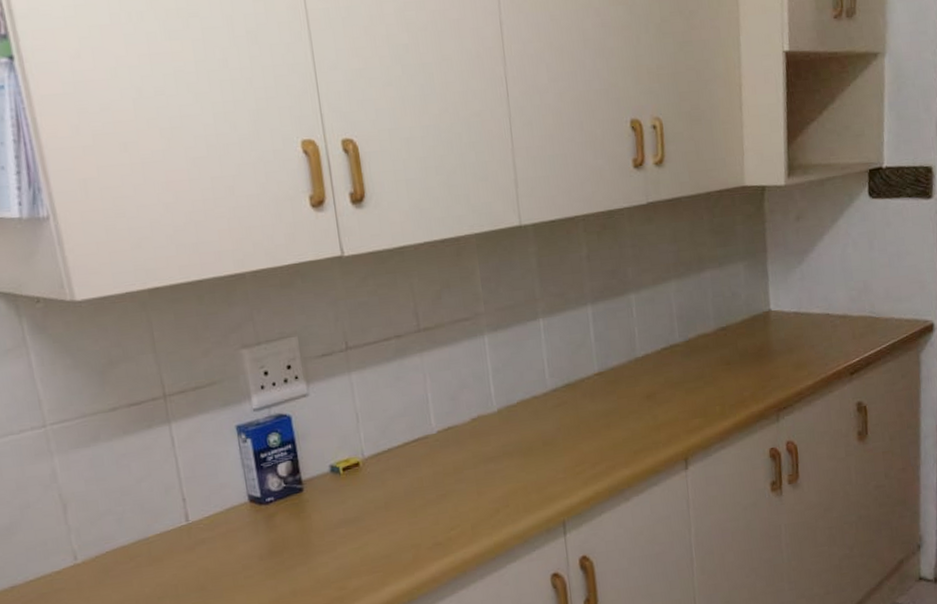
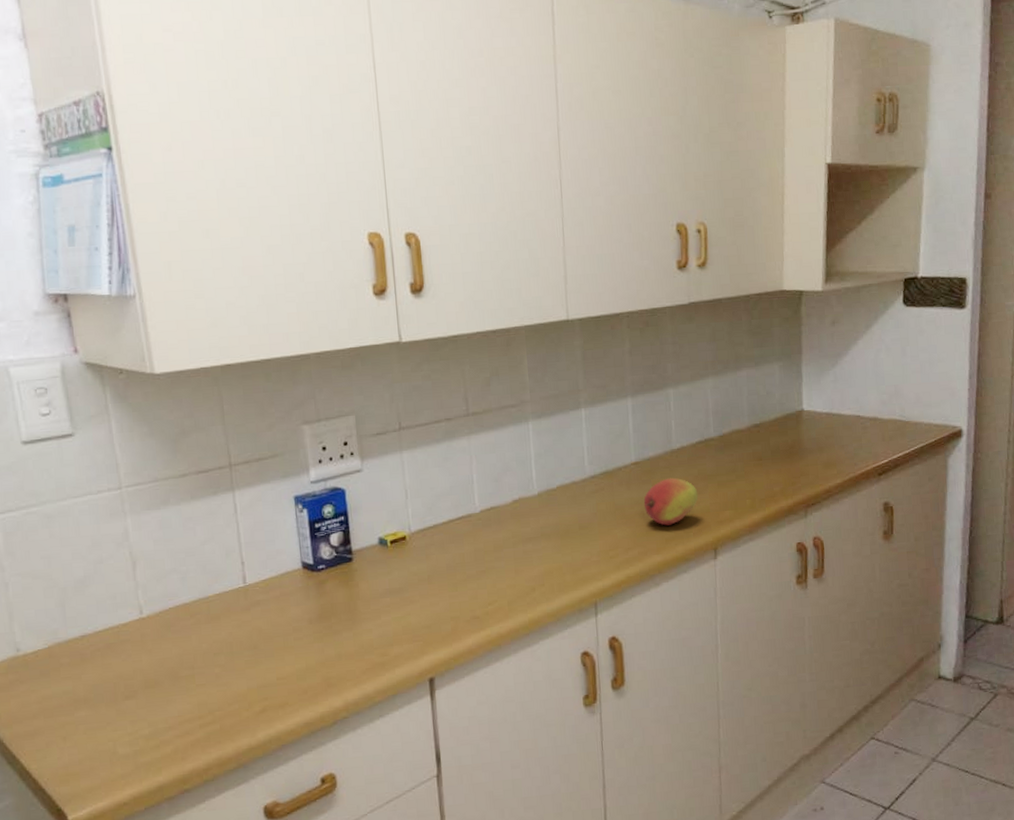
fruit: none [609,387,666,438] -> present [643,477,698,526]

